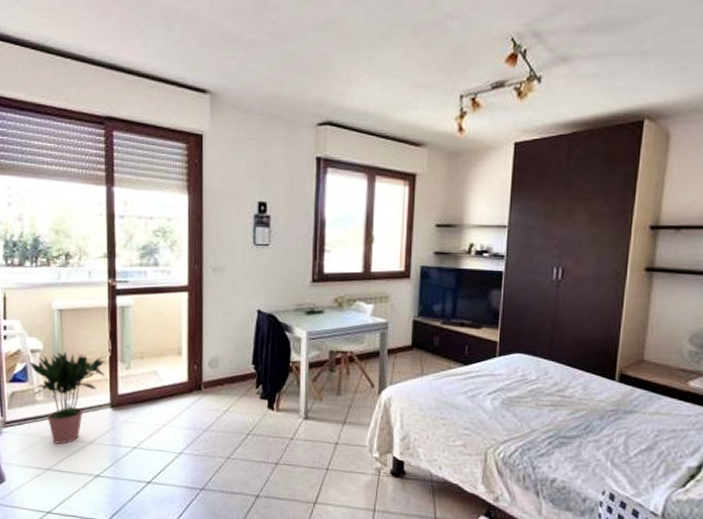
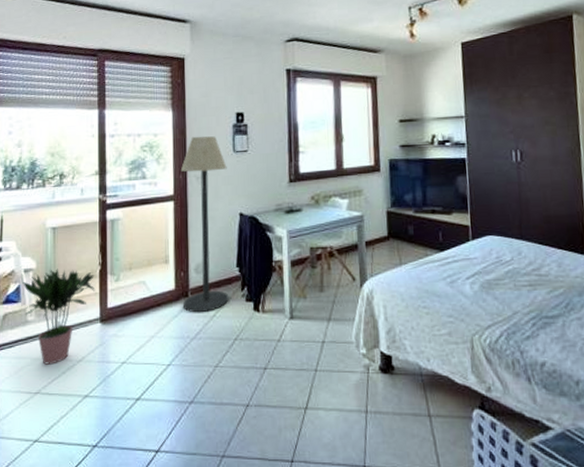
floor lamp: none [196,224,246,407] -> present [181,136,229,313]

